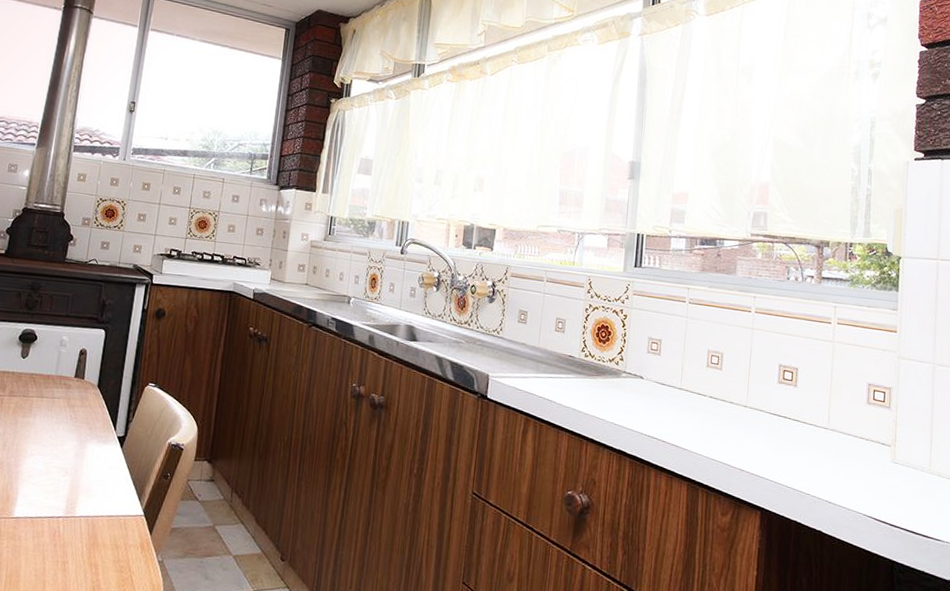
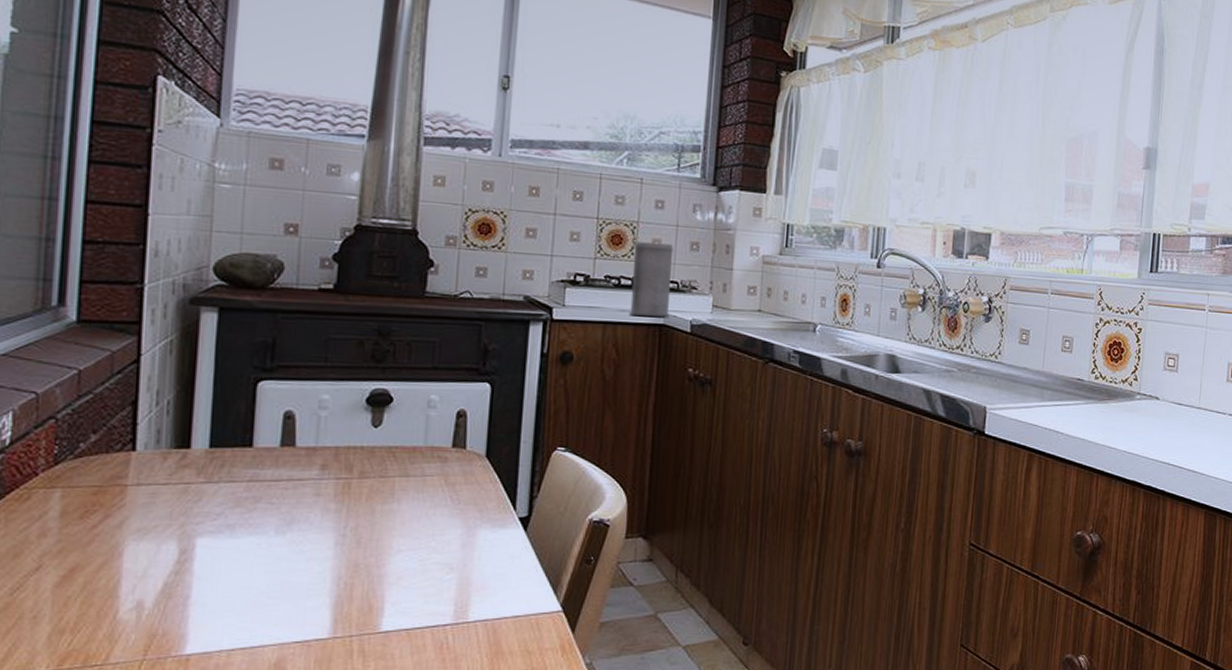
canister: none [208,226,244,286] -> present [630,242,674,318]

